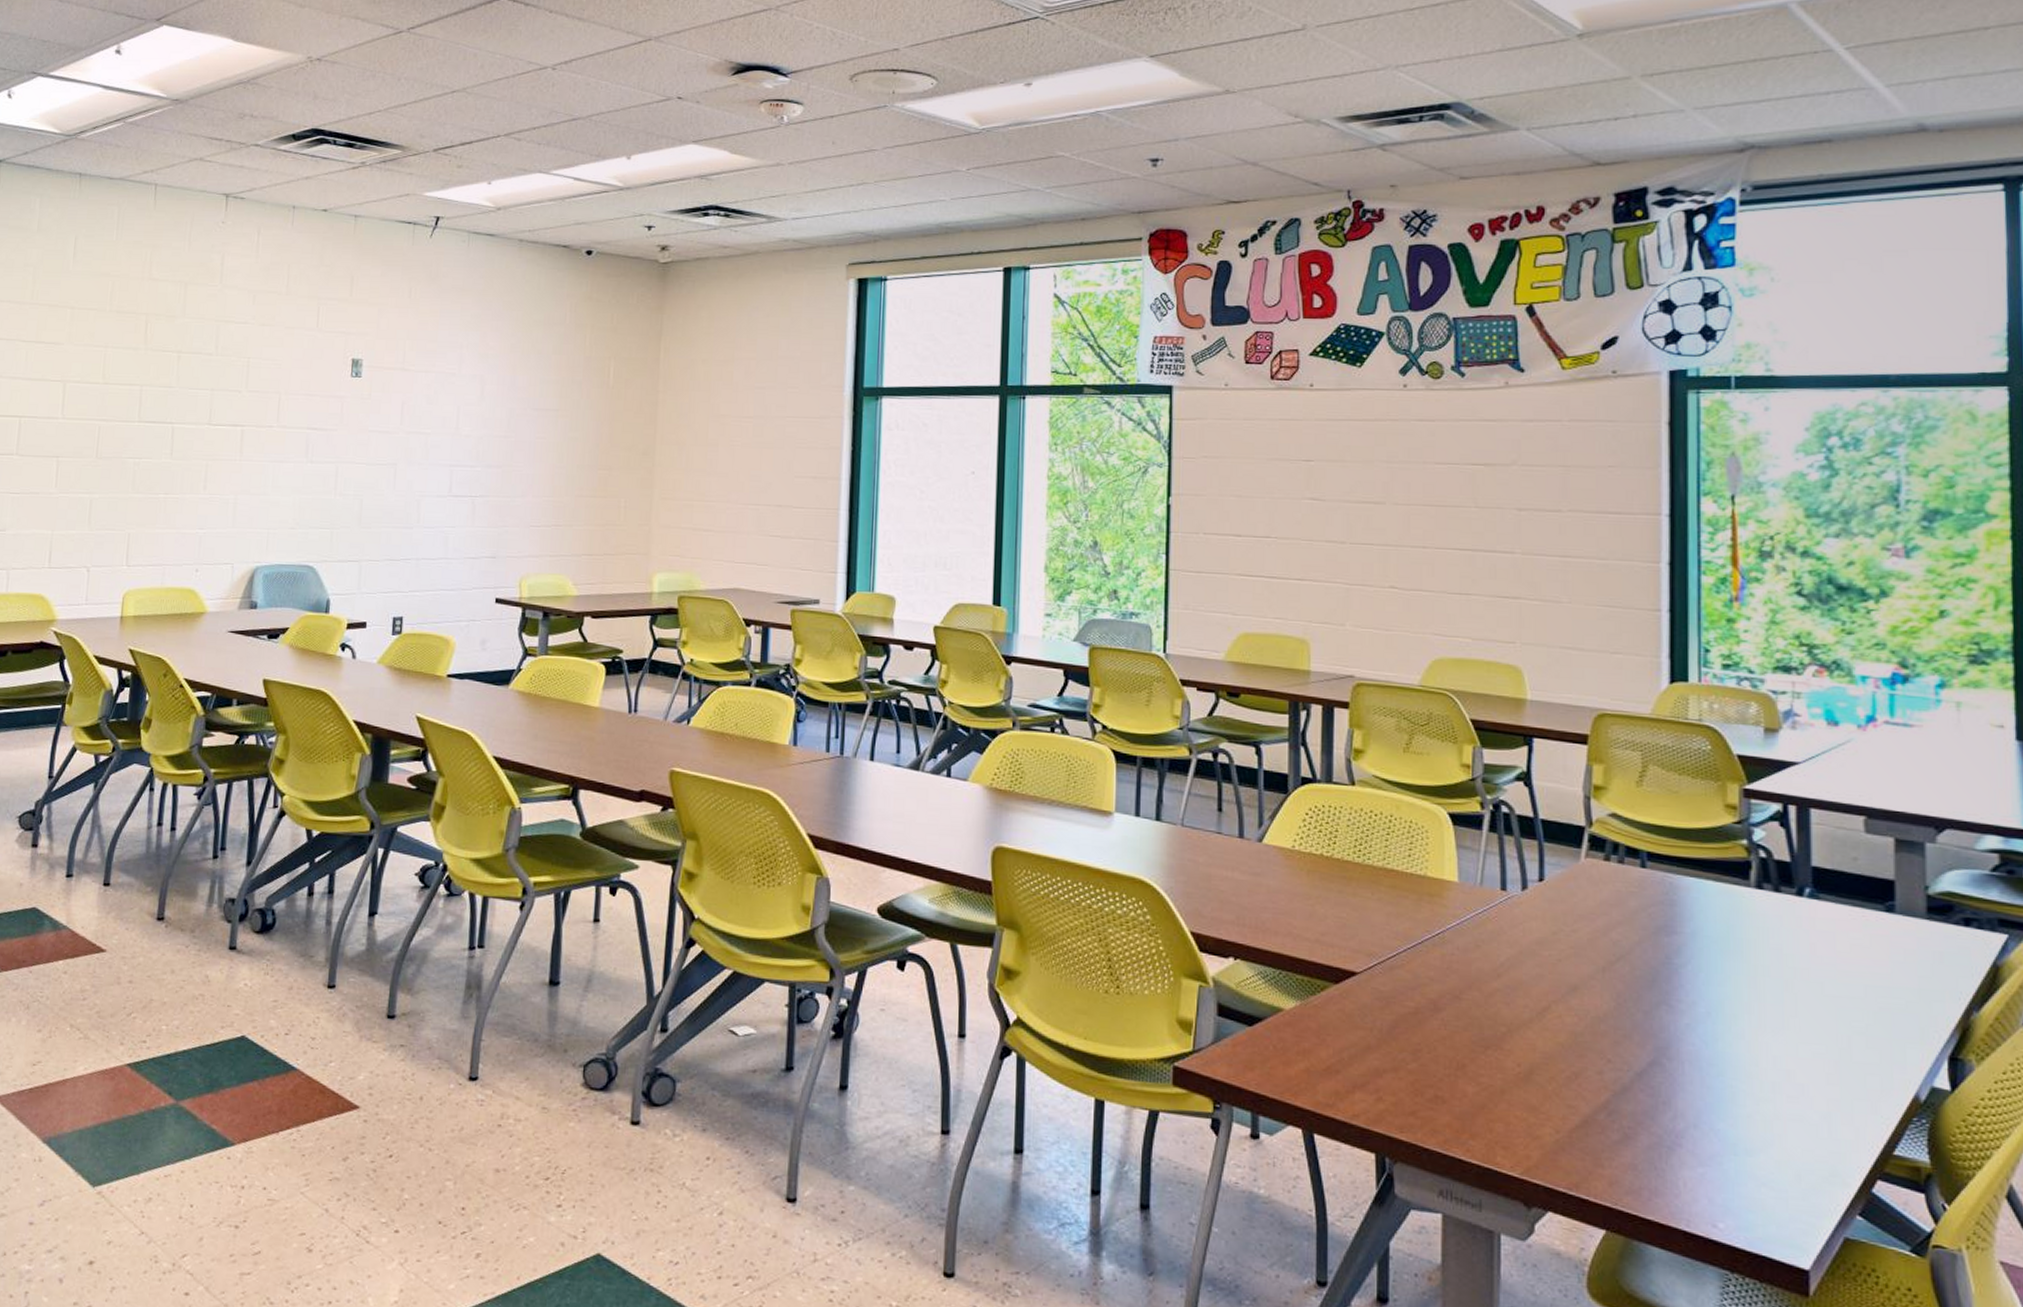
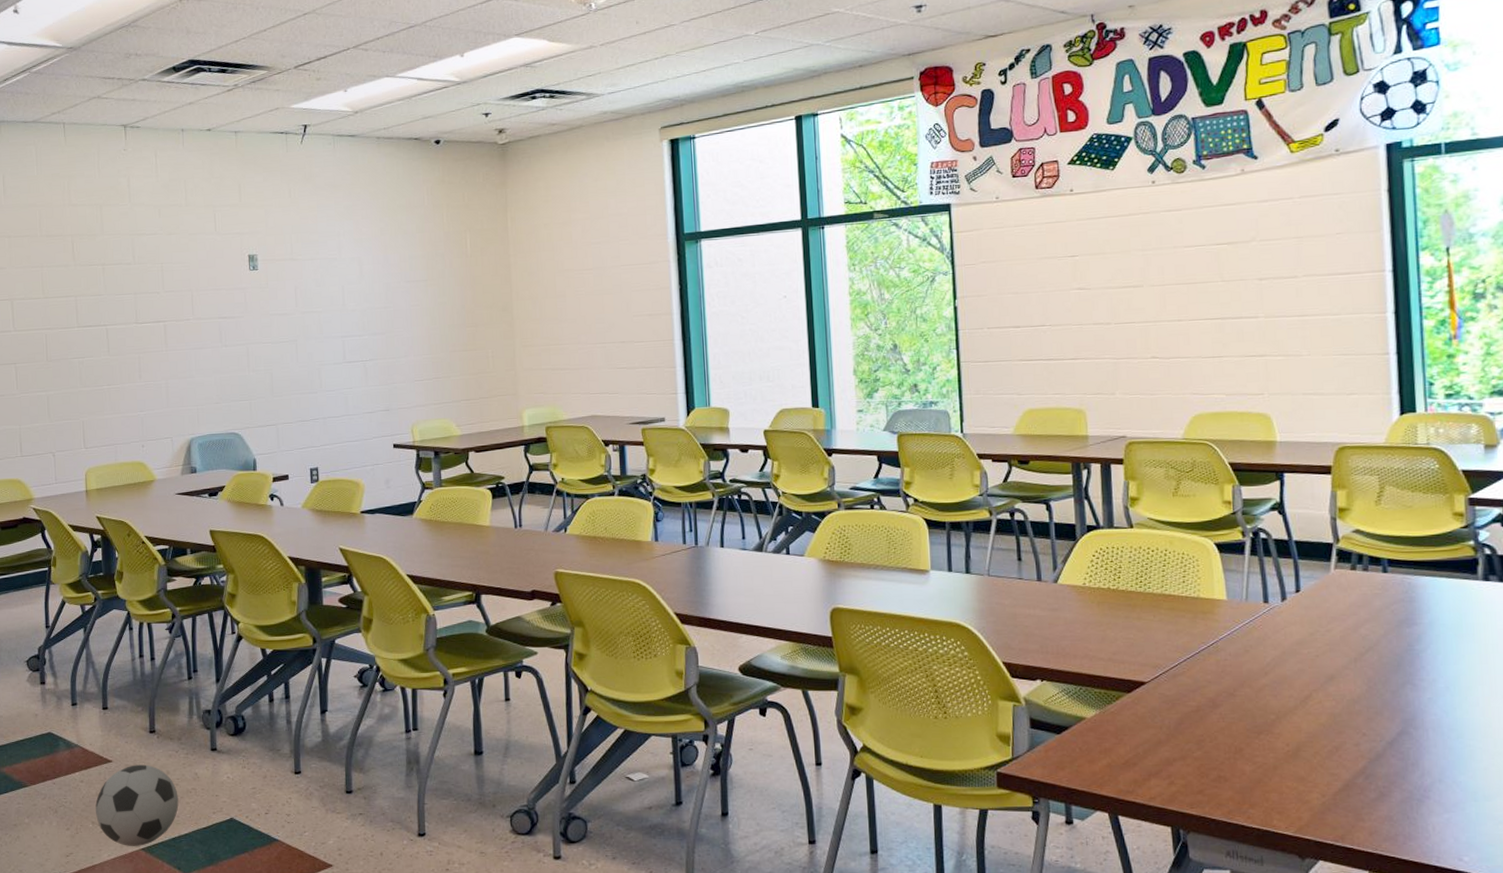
soccer ball: none [76,957,182,1061] -> present [95,764,179,846]

